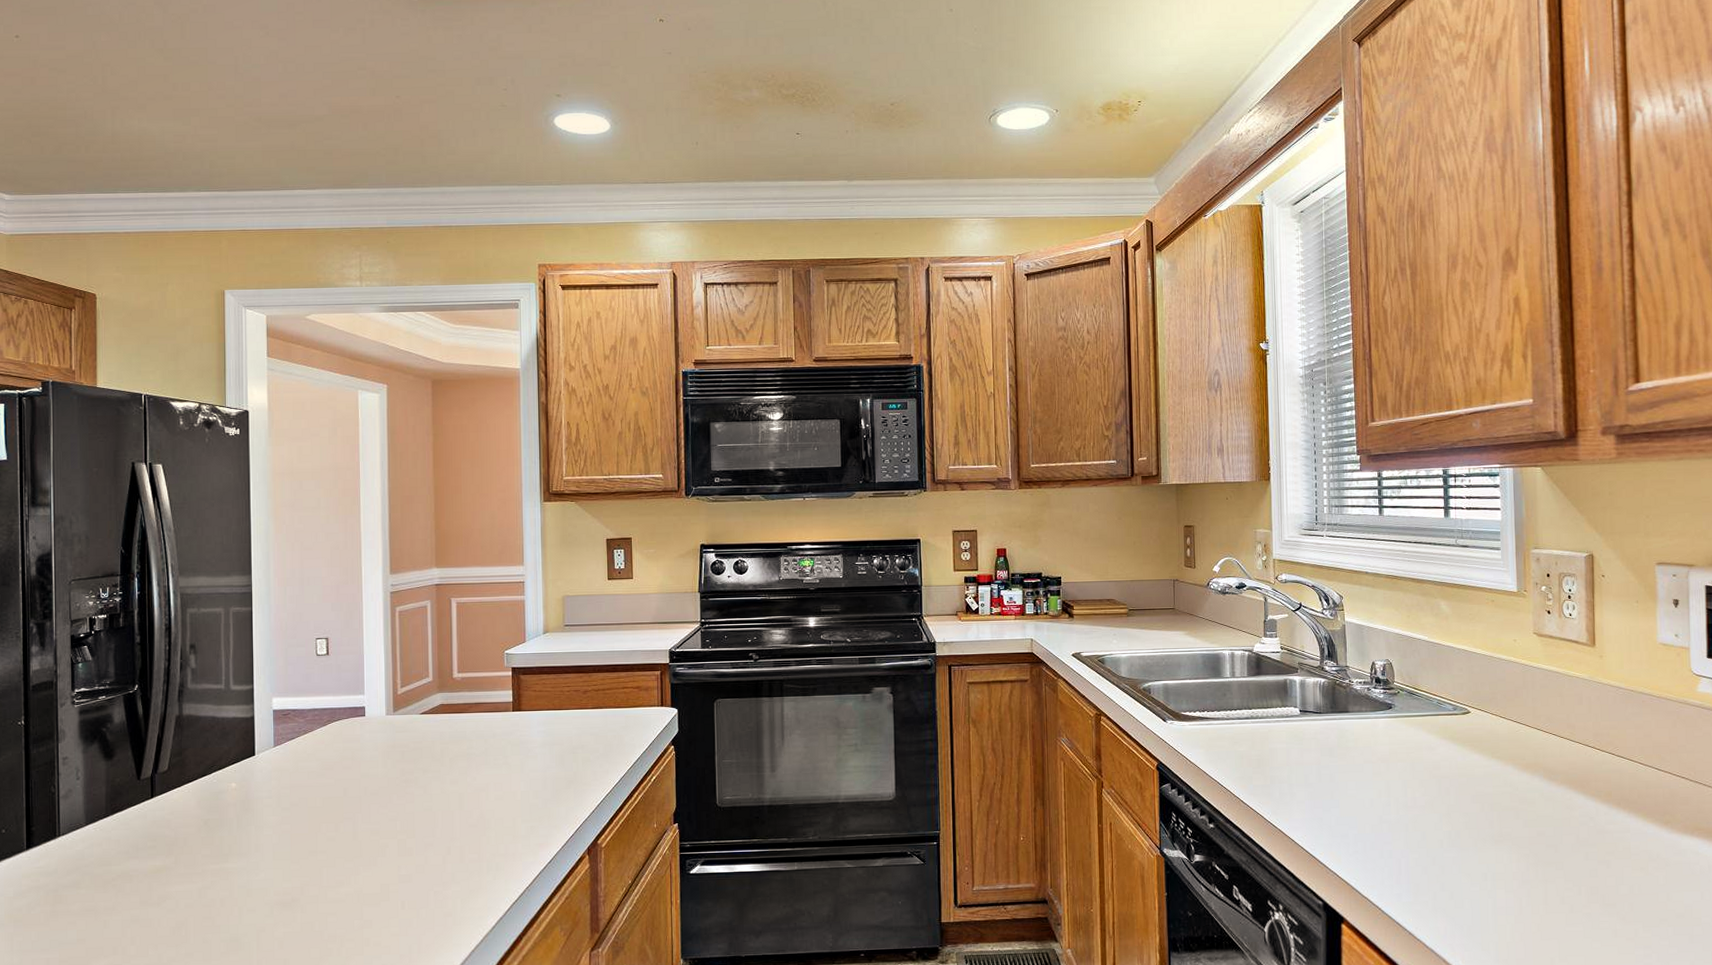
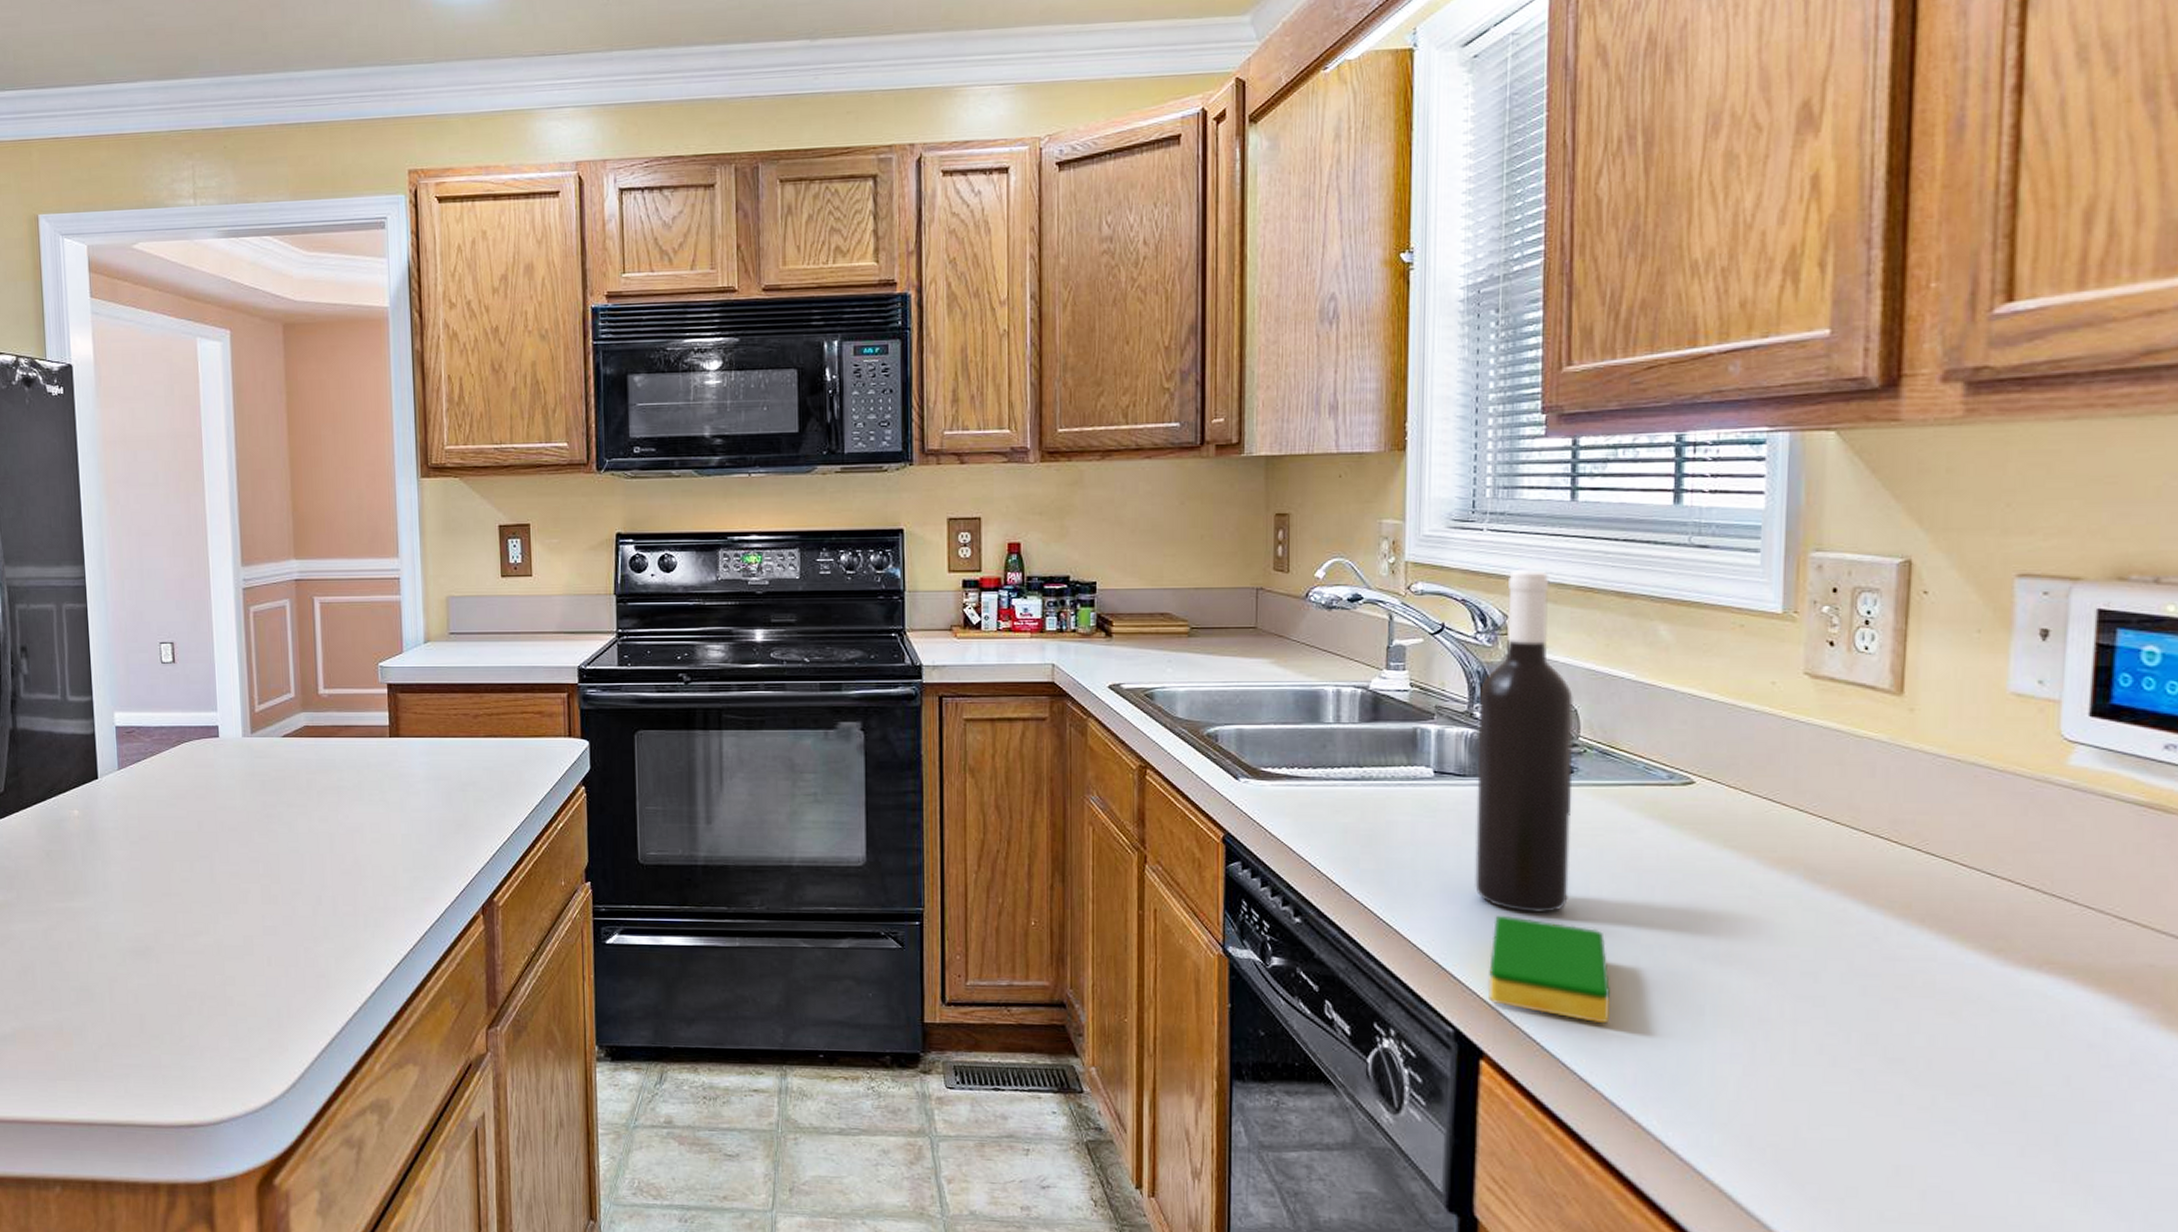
wine bottle: none [1327,564,1394,812] -> present [1475,570,1575,914]
dish sponge: none [1344,814,1427,891] -> present [1489,915,1611,1024]

